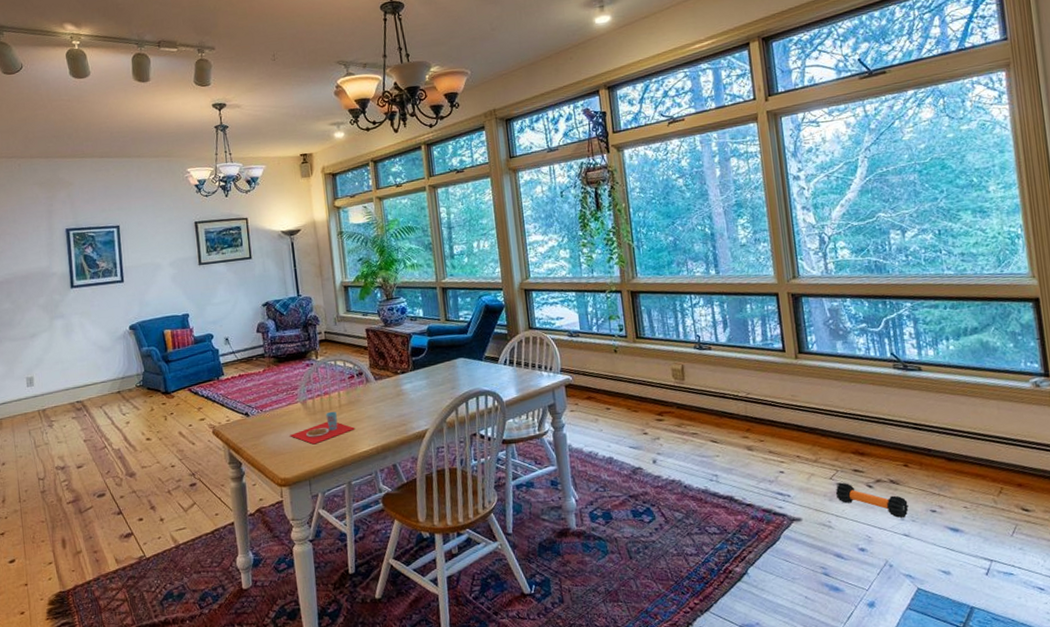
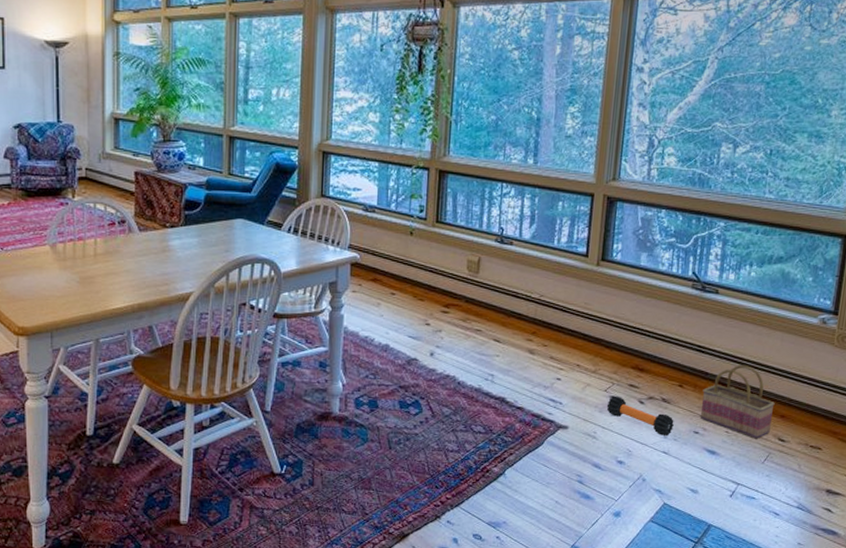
place setting: present [290,411,355,445] -> none [33,259,110,294]
basket: none [929,437,1011,512] -> present [701,365,775,439]

